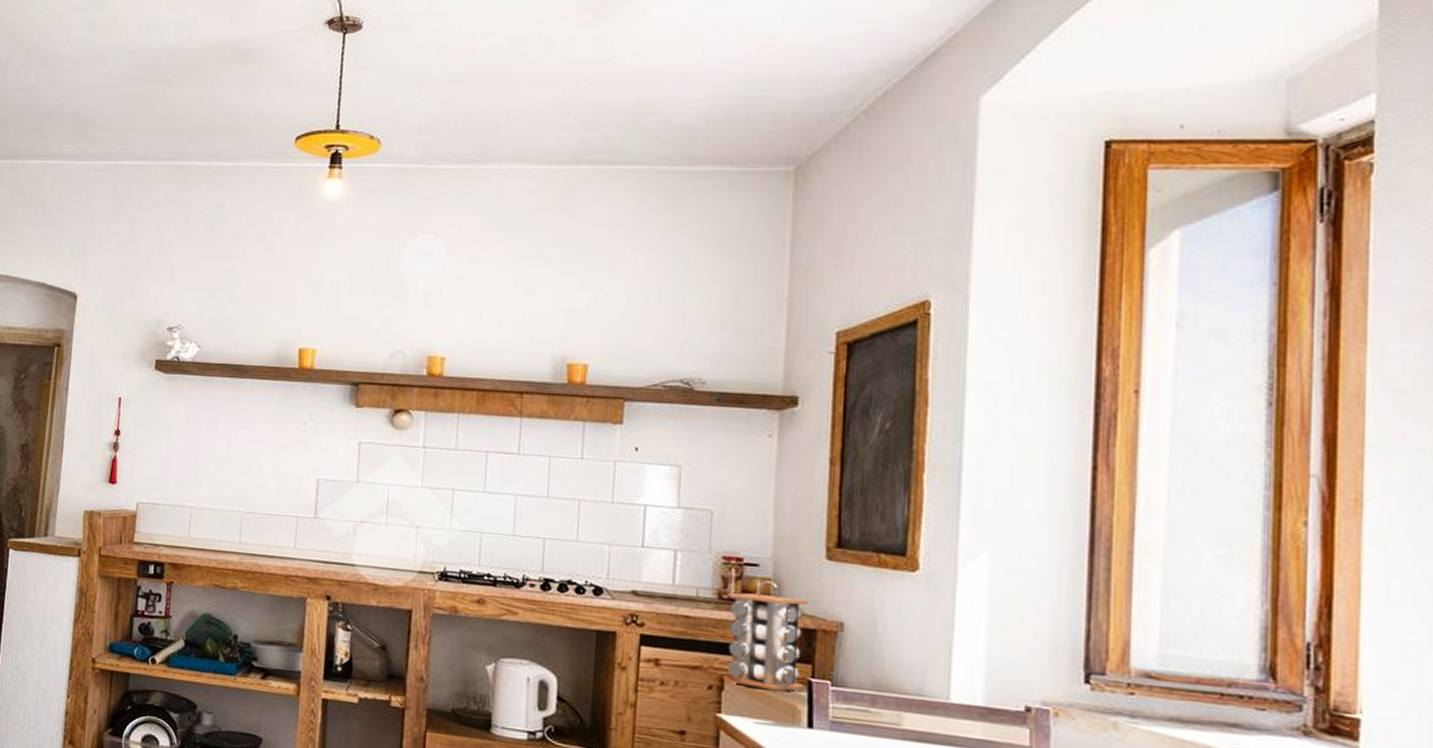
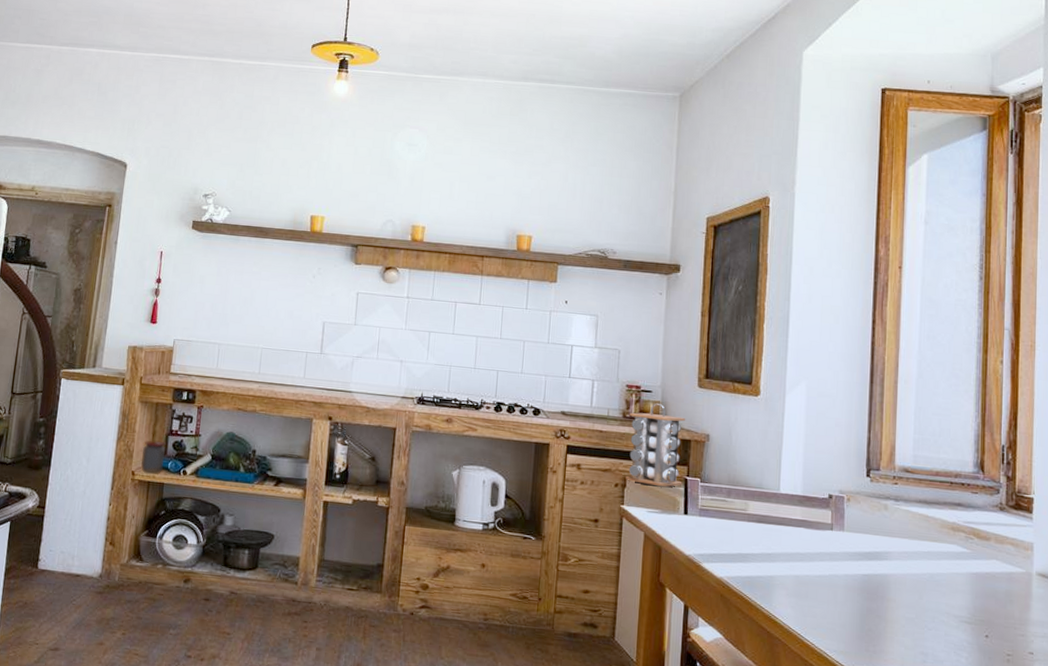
jar: none [102,622,131,663] -> present [141,440,166,475]

